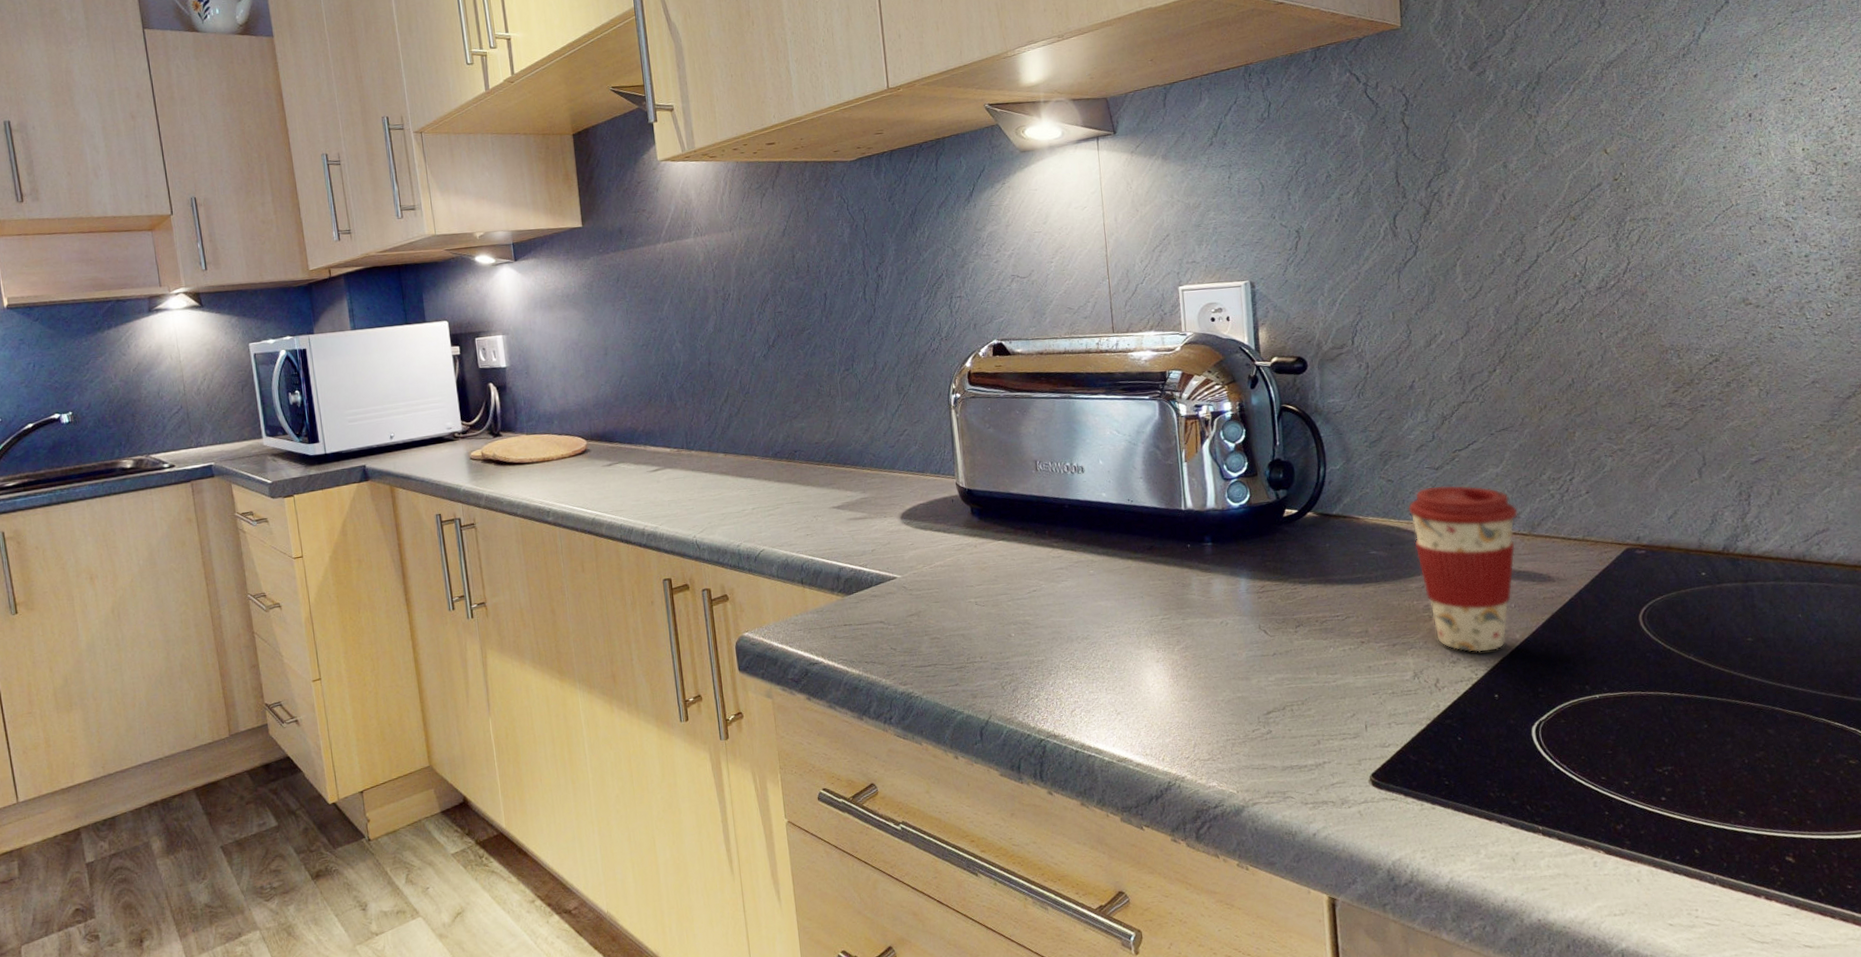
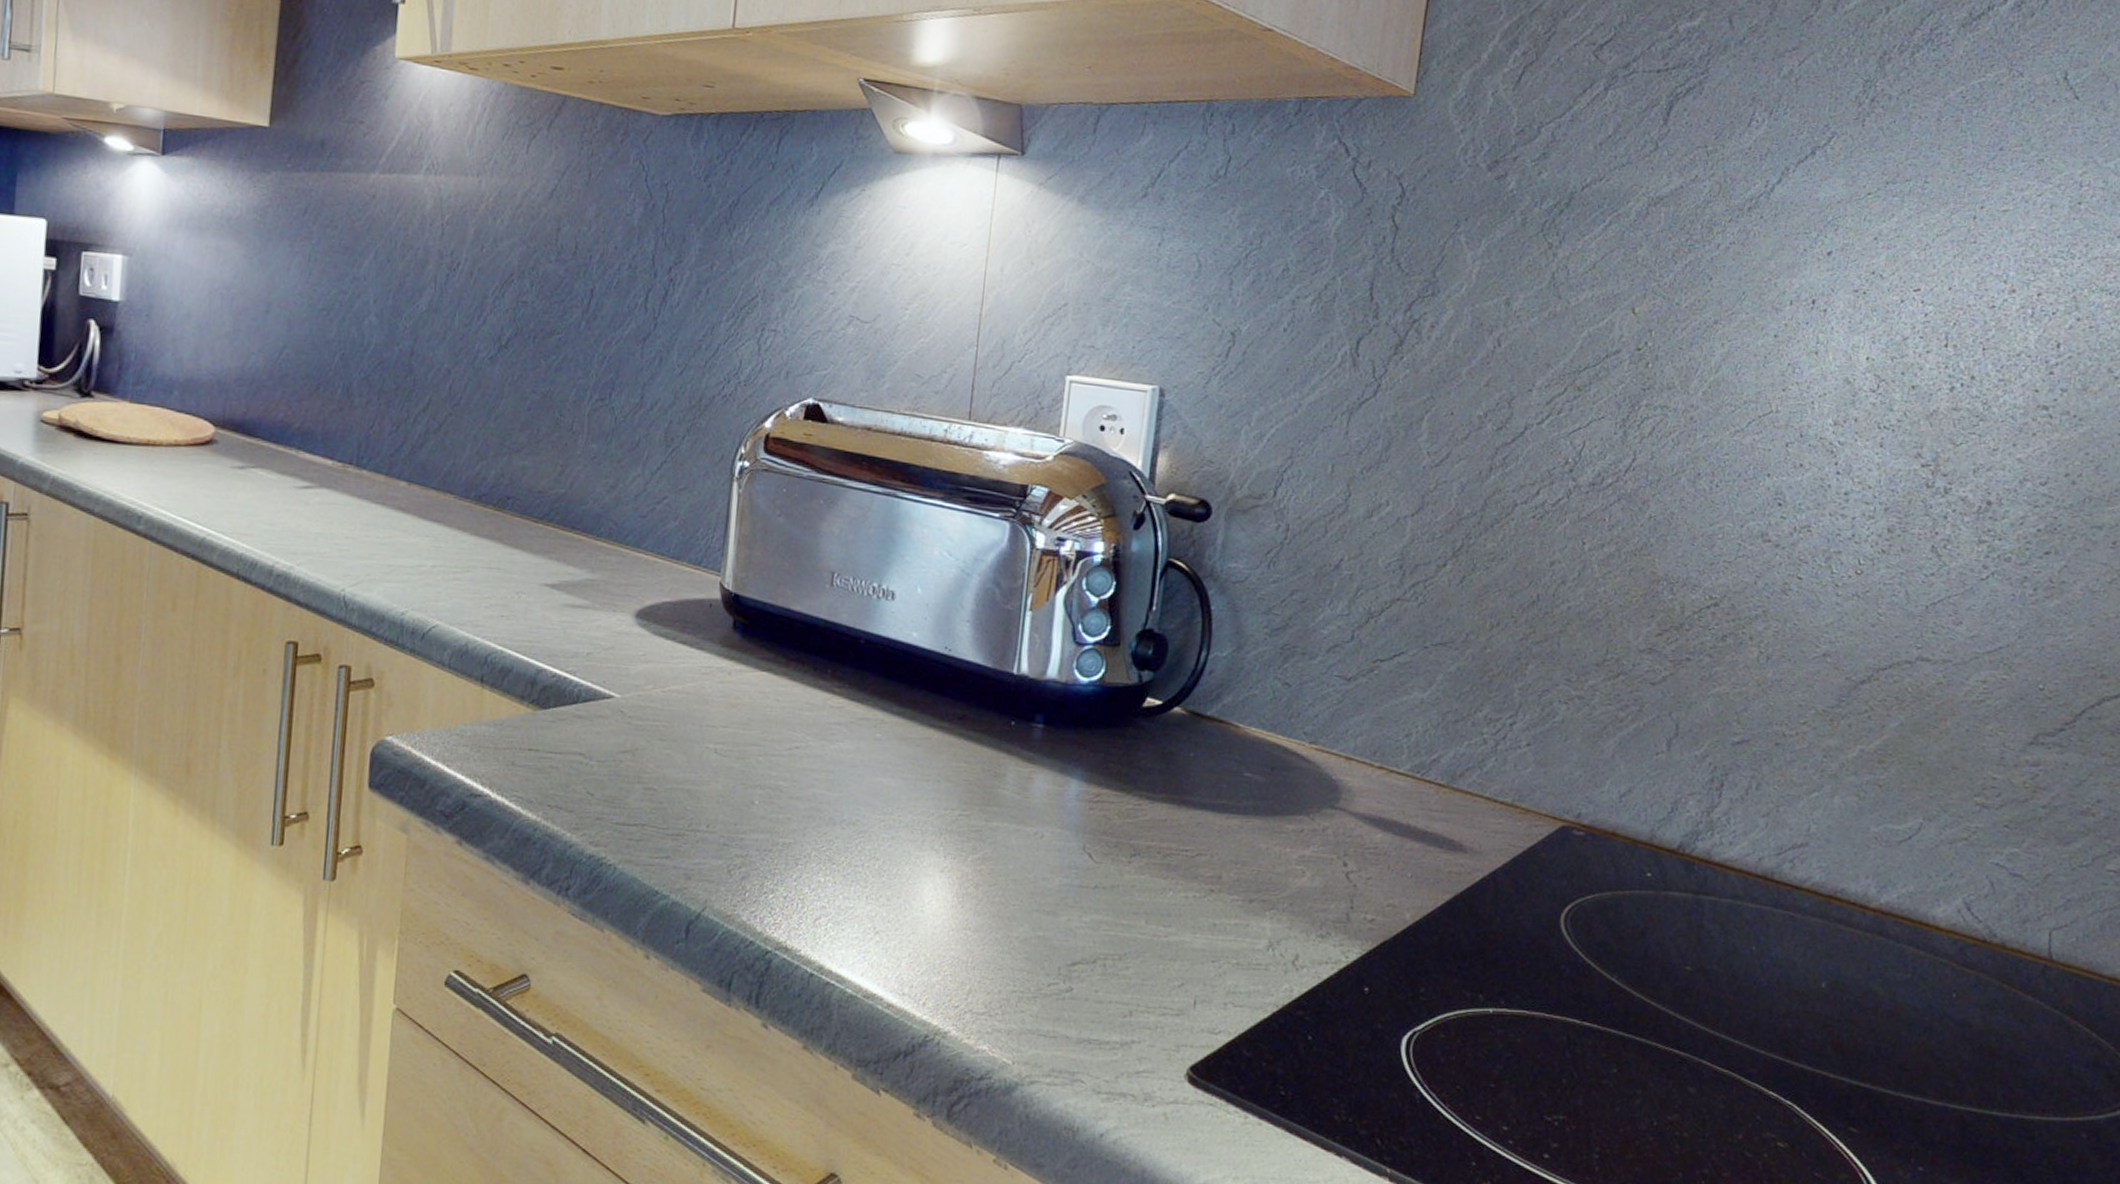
coffee cup: present [1408,485,1518,652] -> none [1302,701,1438,930]

